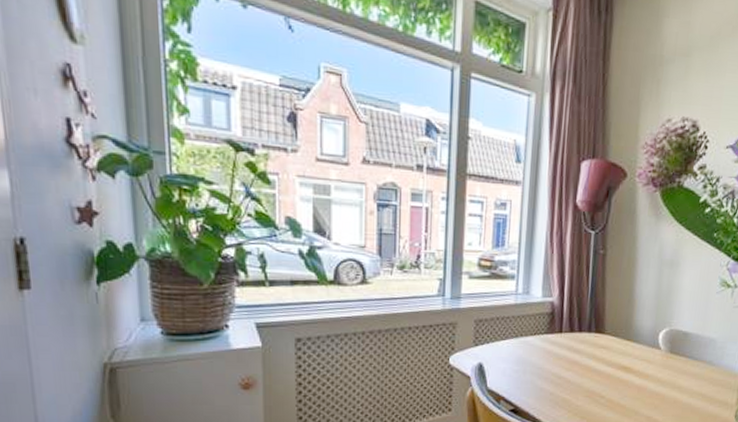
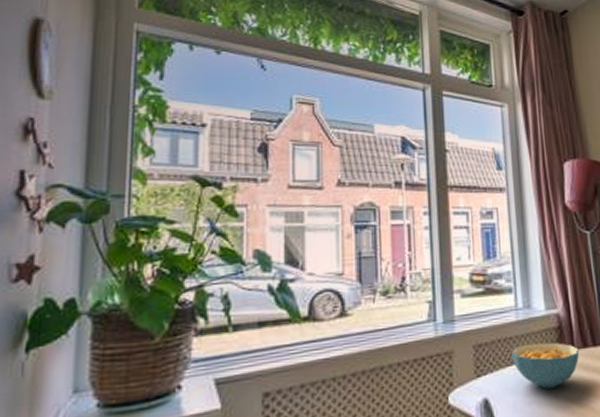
cereal bowl: none [507,324,566,361] -> present [512,342,580,389]

